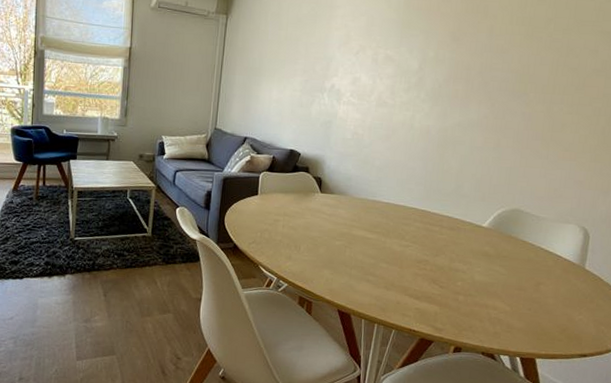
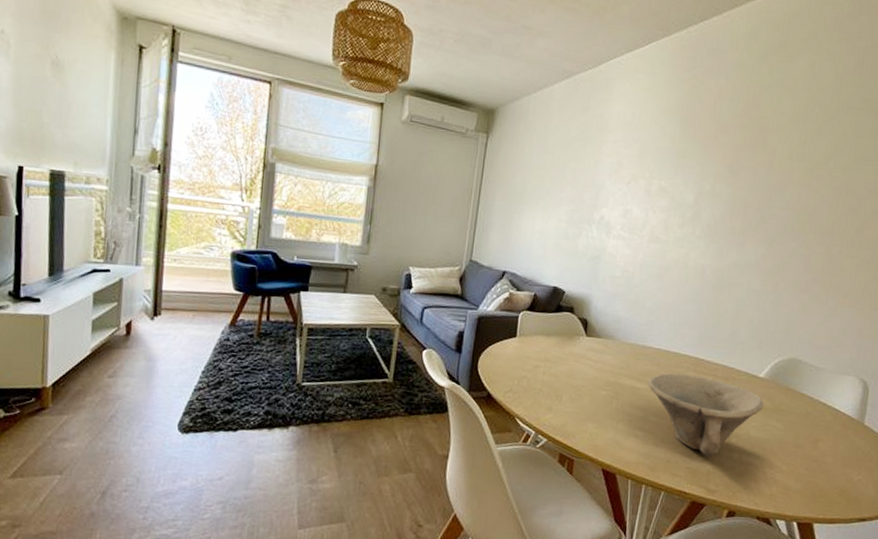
bowl: none [378,224,488,299] -> present [647,373,764,457]

